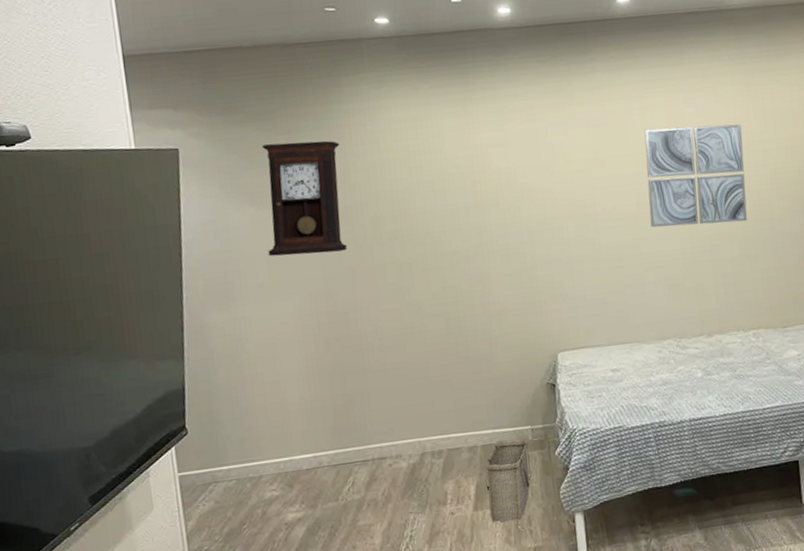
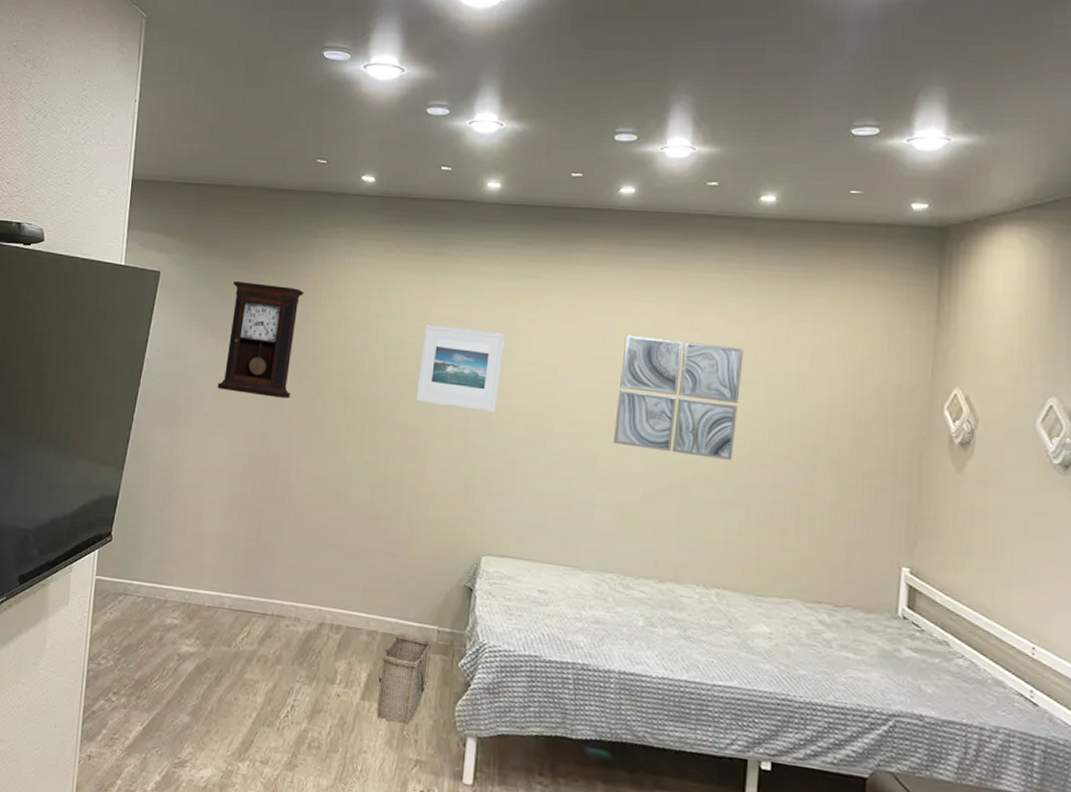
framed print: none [465,148,546,227] -> present [416,324,505,413]

